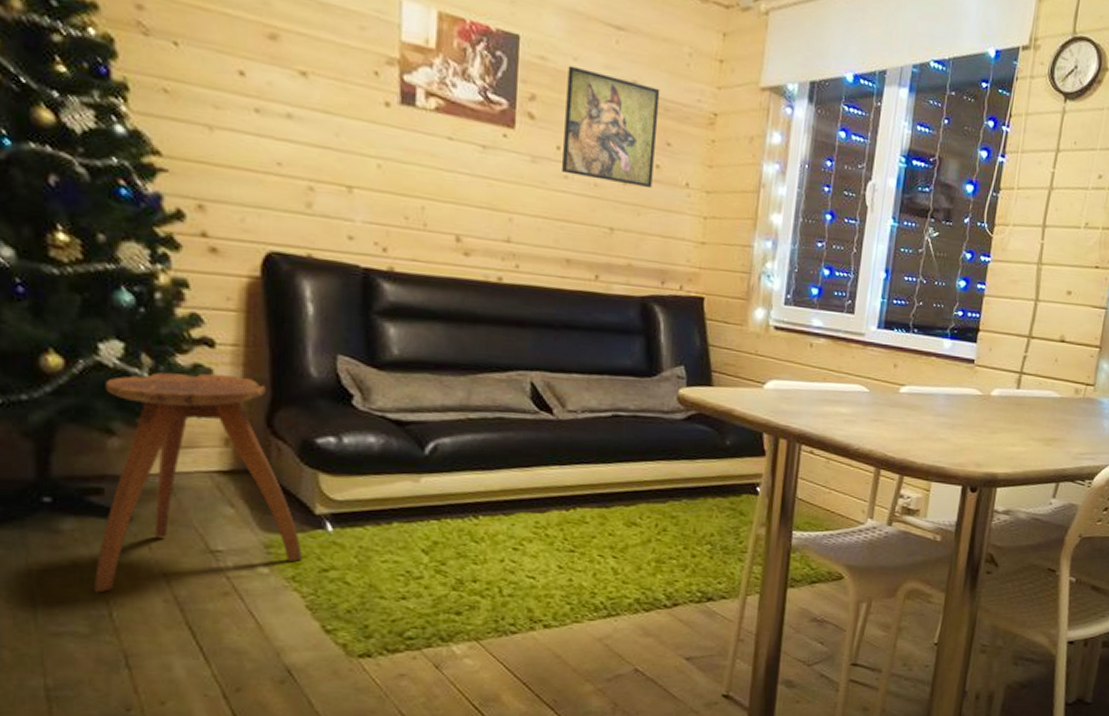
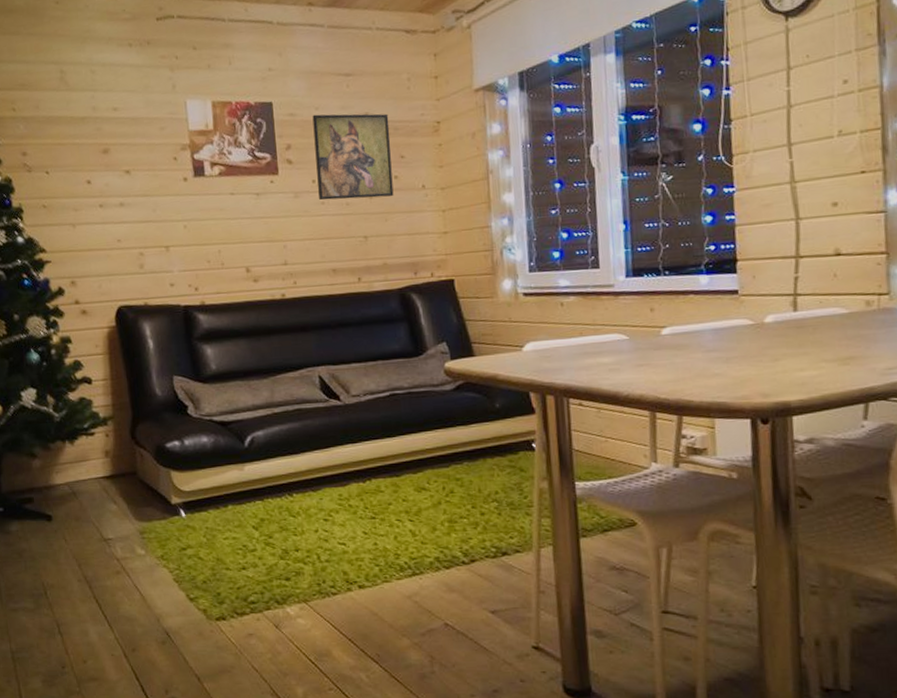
stool: present [95,372,302,593] -> none [28,403,166,577]

